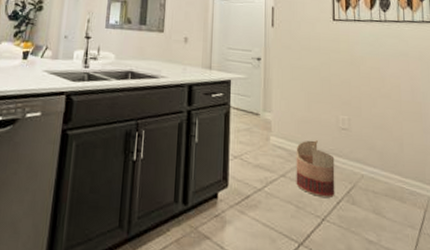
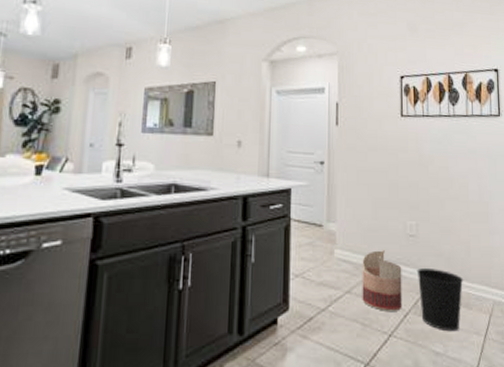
wastebasket: none [349,160,397,223] -> present [416,269,464,332]

